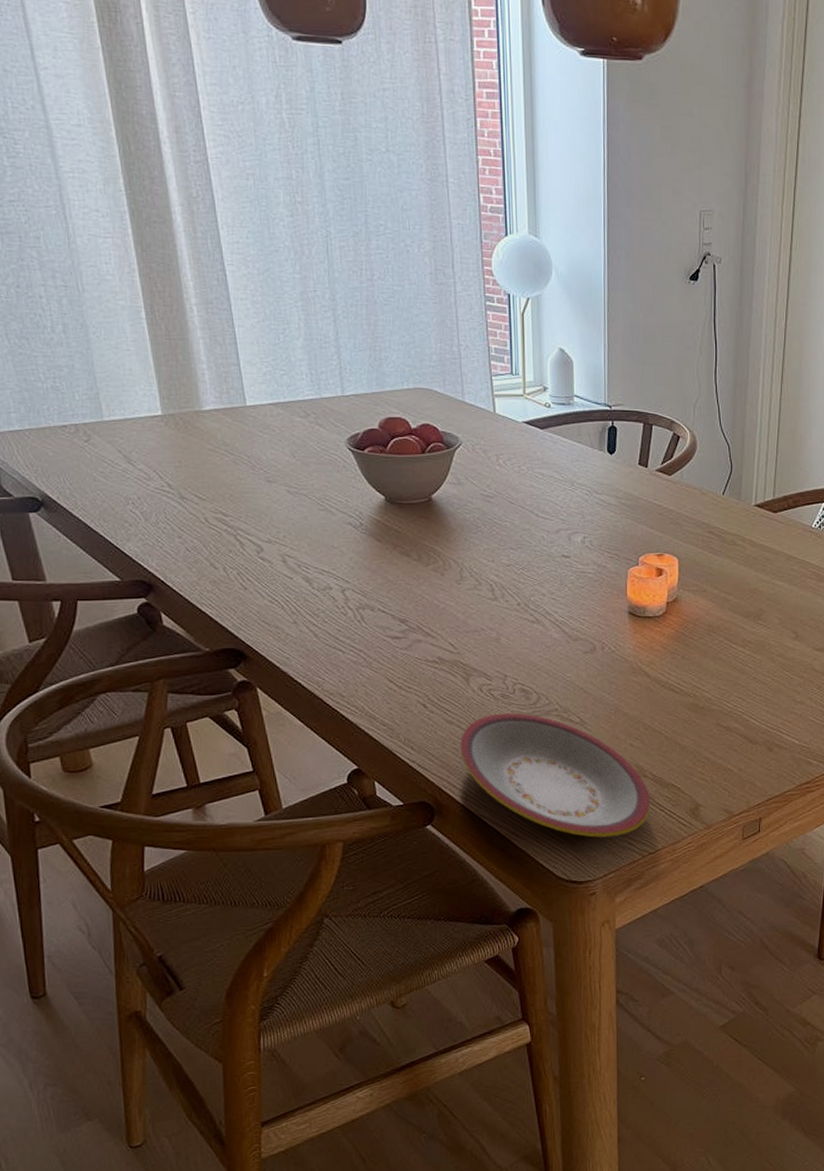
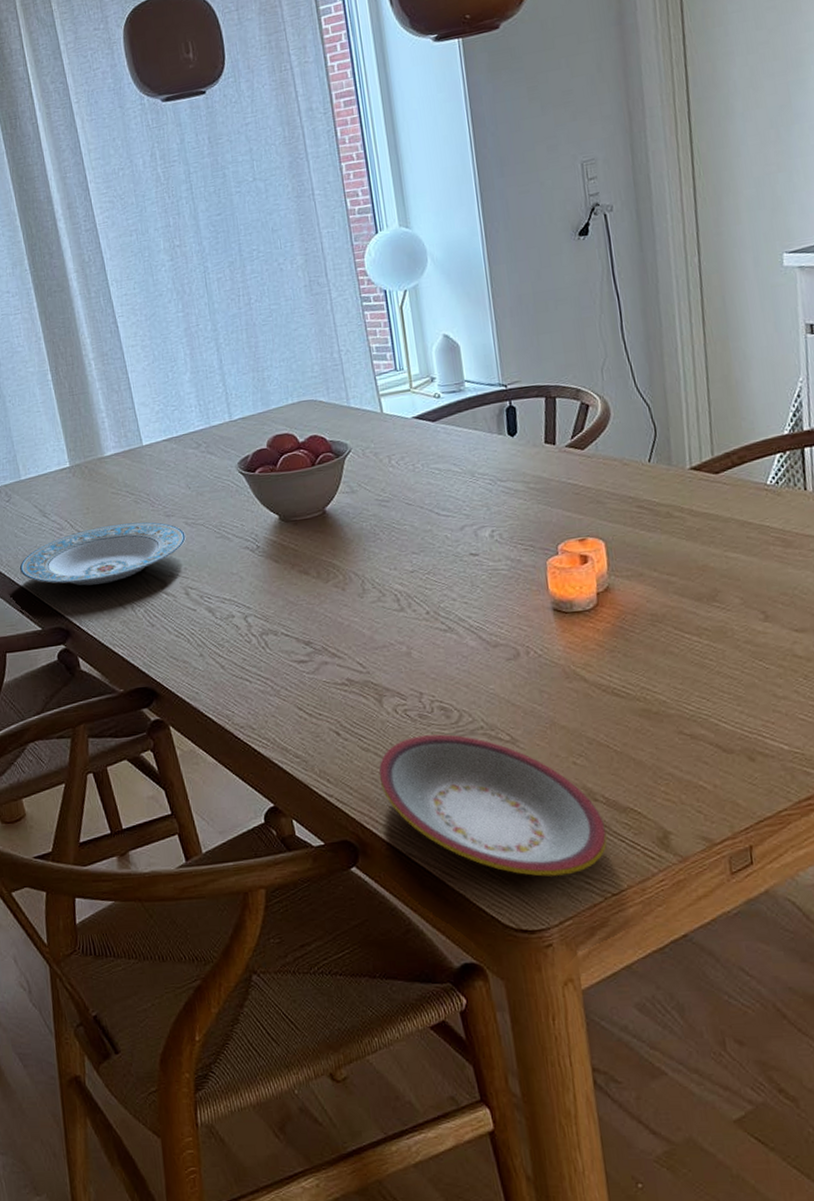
plate: none [97,483,288,541] -> present [19,522,187,586]

